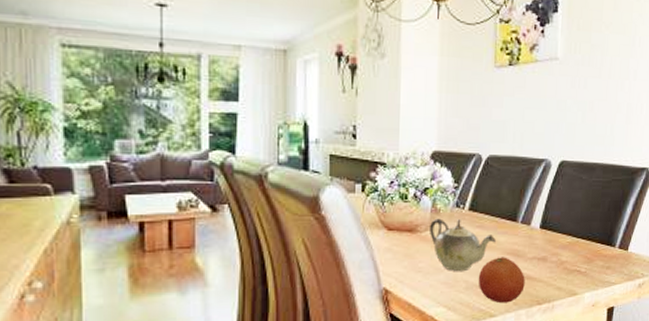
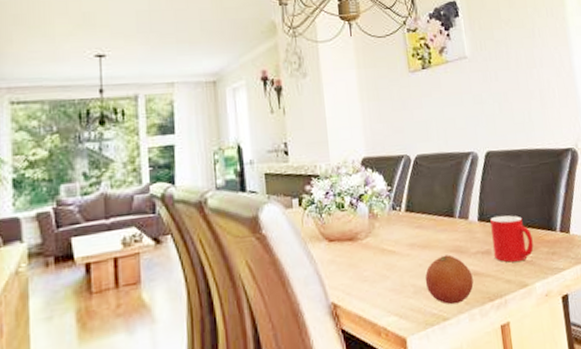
teapot: present [430,218,497,271] -> none [369,222,438,276]
cup: none [550,225,591,271] -> present [490,215,534,263]

